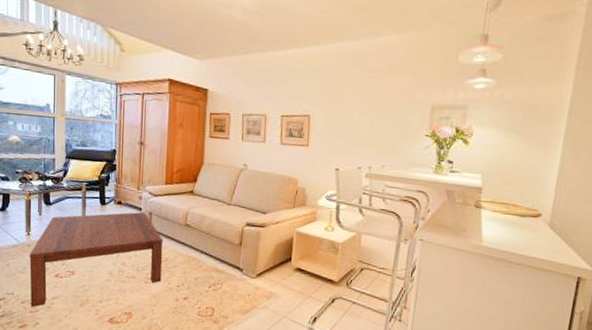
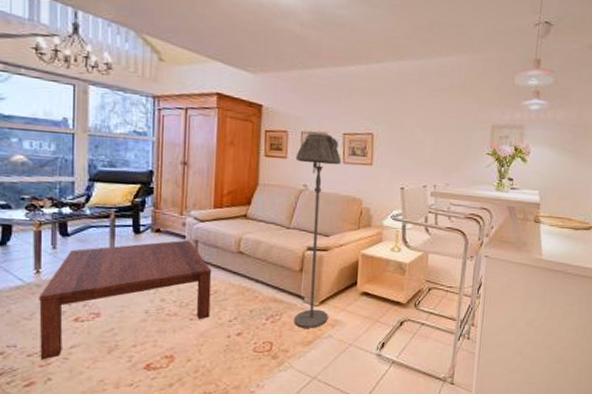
floor lamp: none [233,115,279,299] -> present [294,133,341,328]

